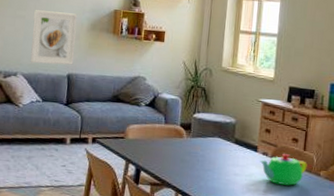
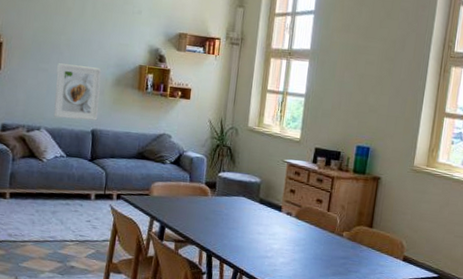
teapot: present [259,153,307,186] -> none [283,213,331,246]

